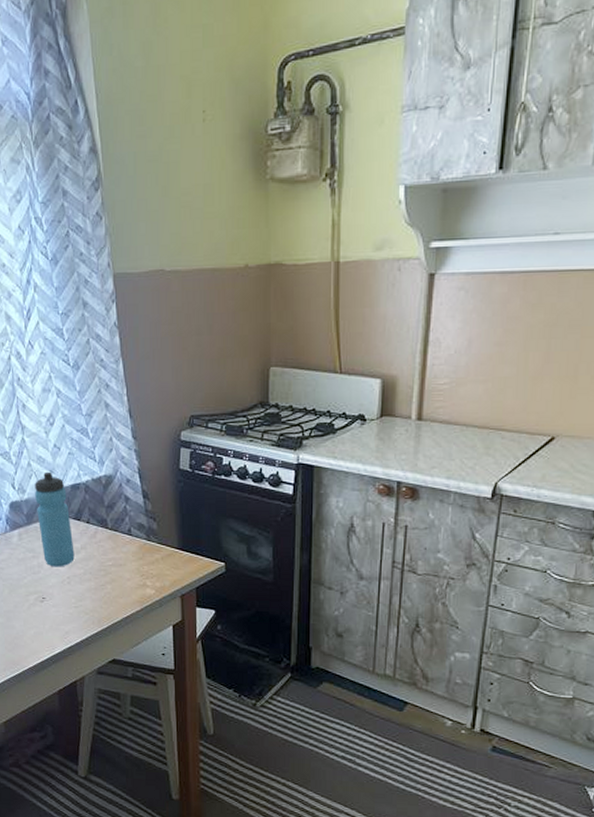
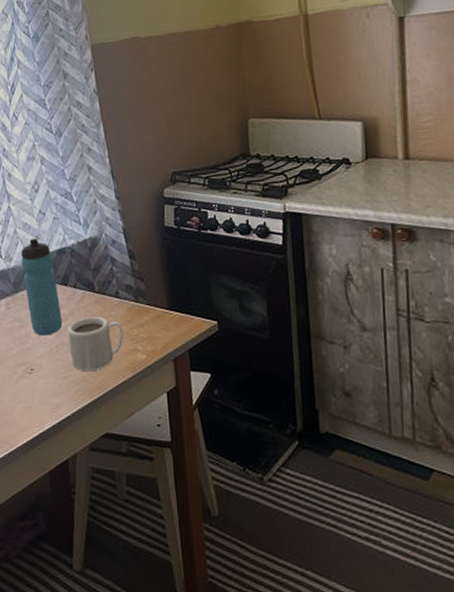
mug: none [80,551,135,603] -> present [68,316,124,372]

